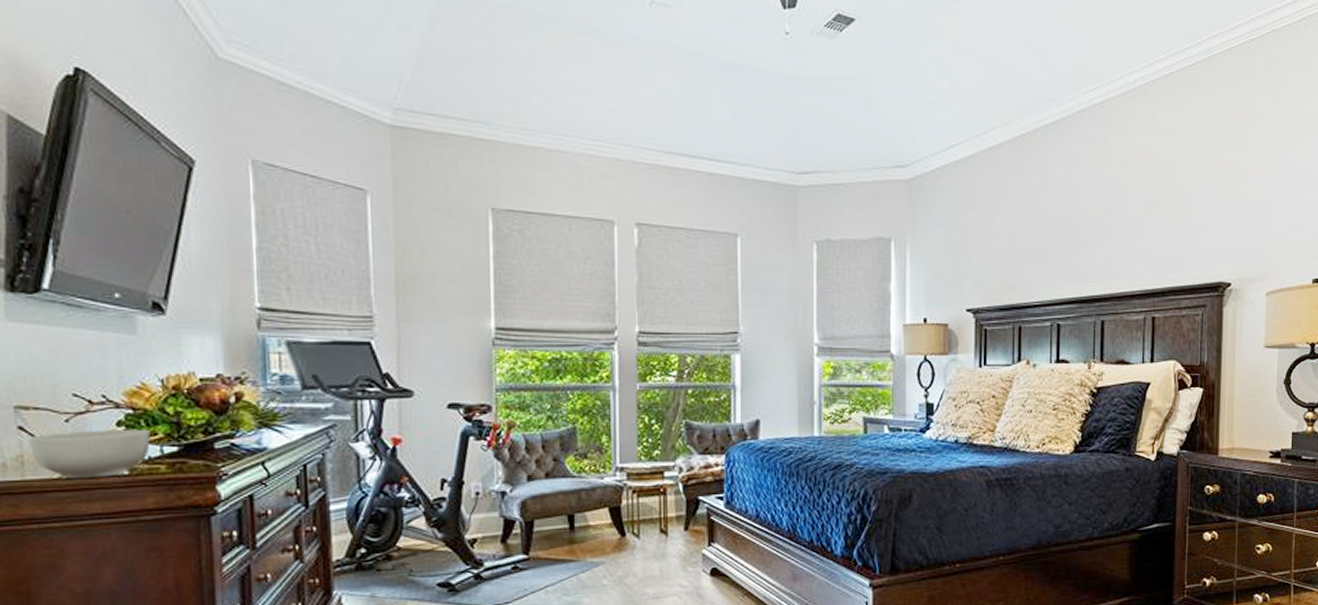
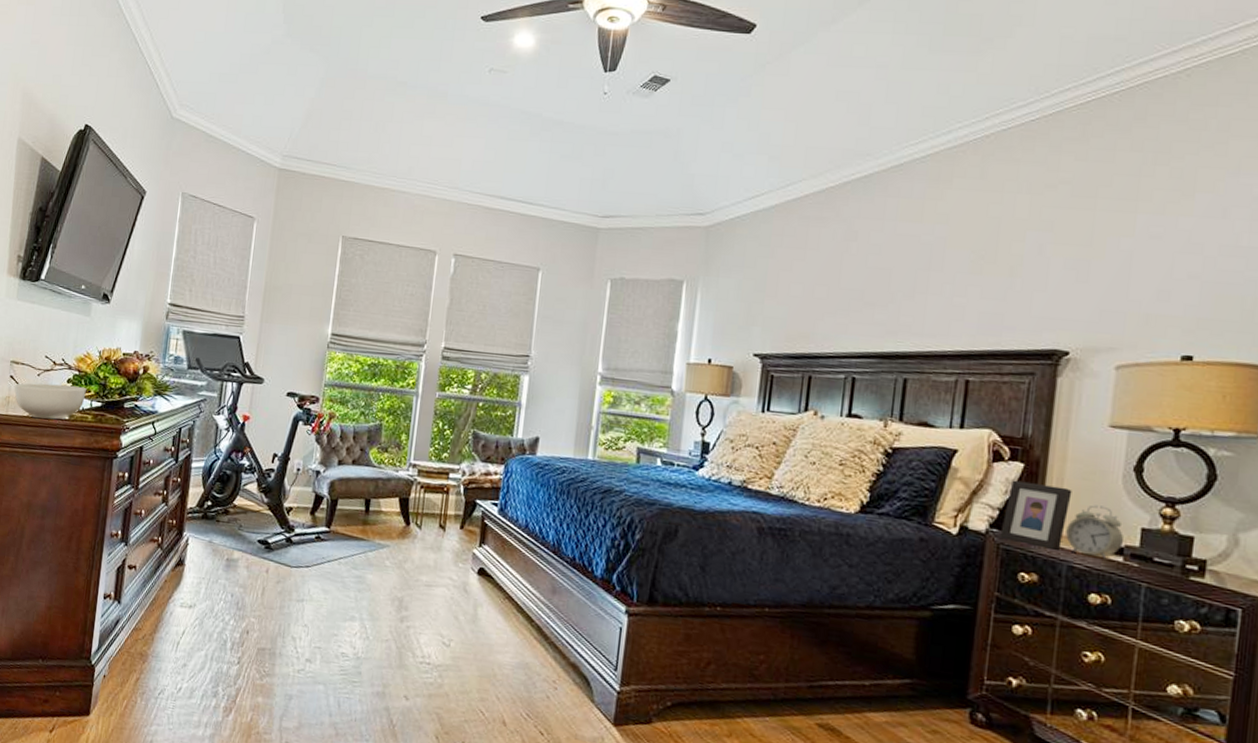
picture frame: none [1188,404,1241,463] -> present [999,480,1072,552]
alarm clock: none [1238,417,1280,463] -> present [1066,505,1123,559]

